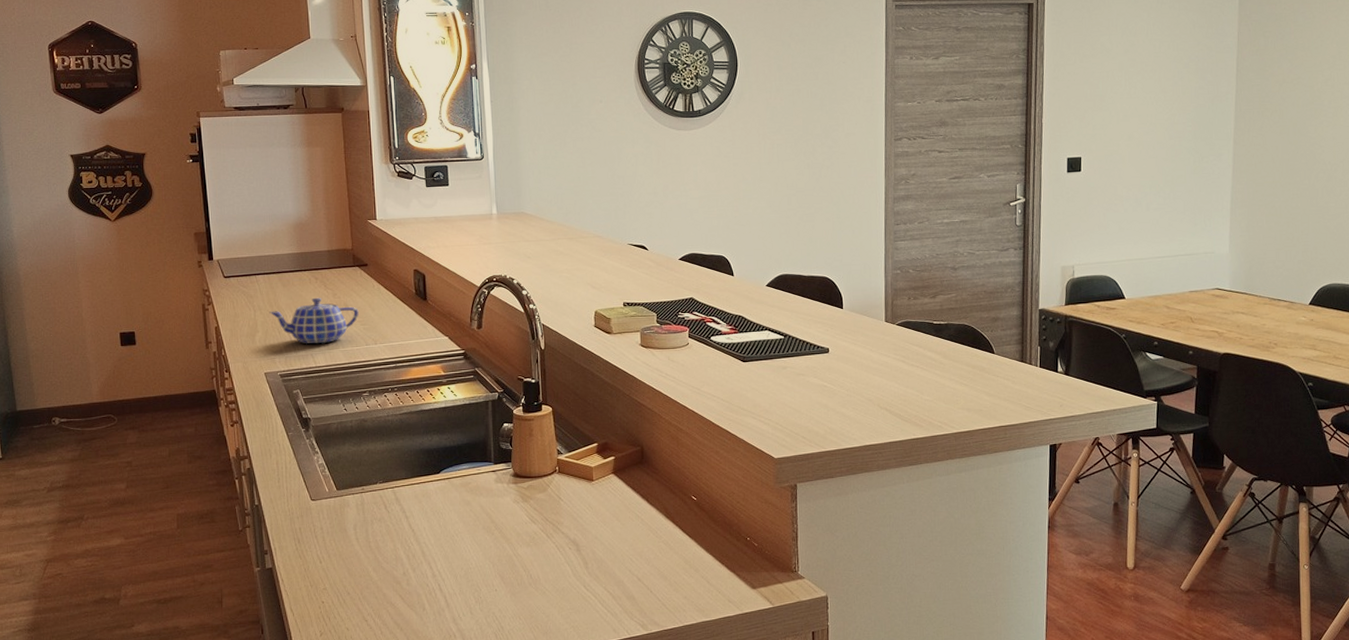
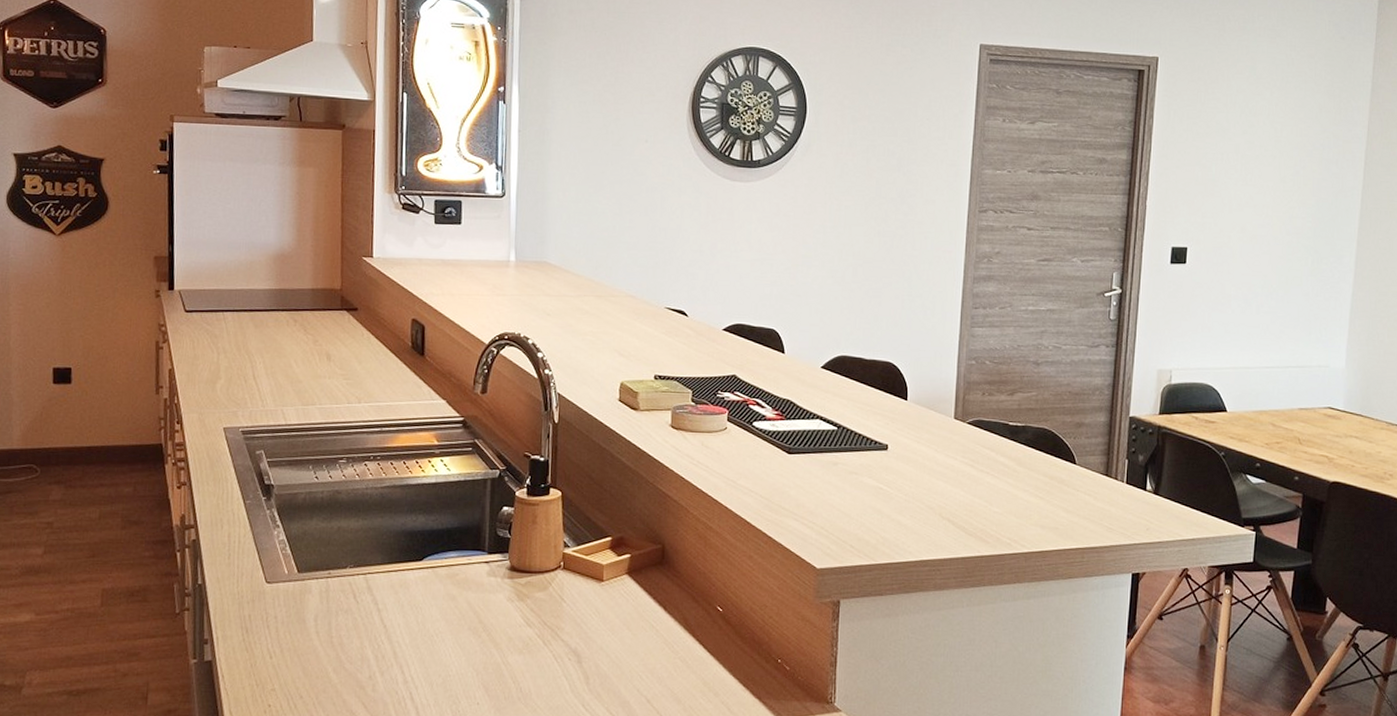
teapot: present [269,297,359,343] -> none [236,343,342,397]

